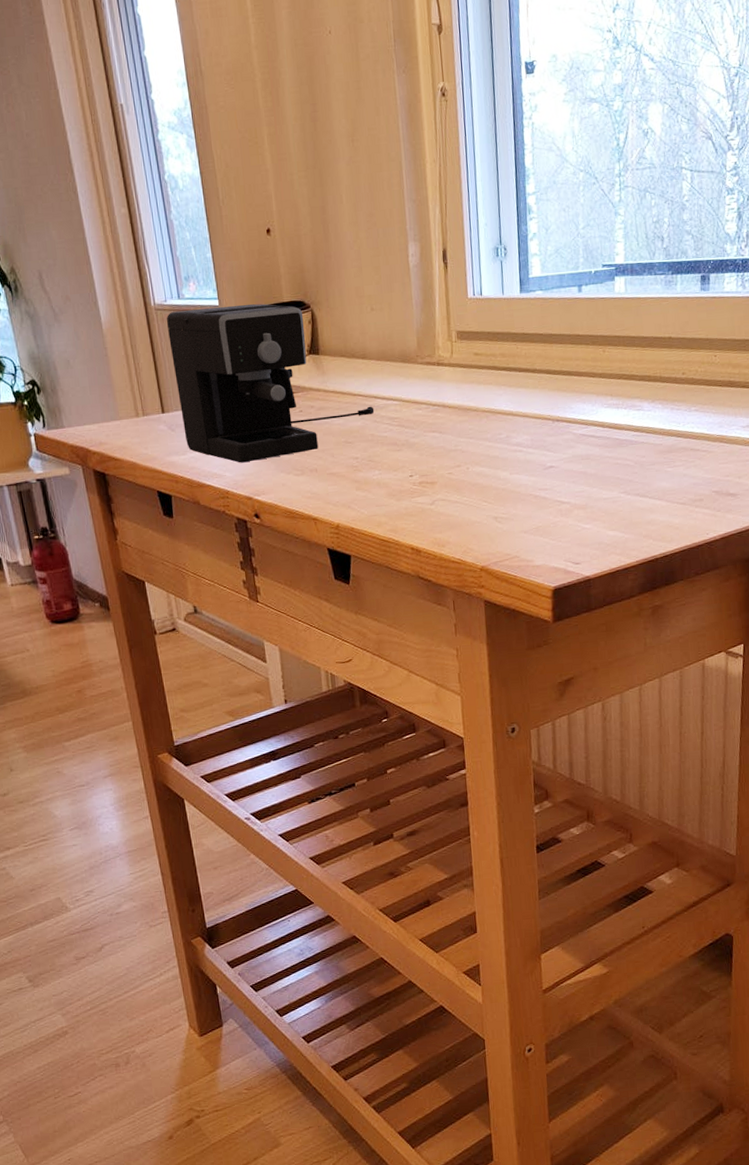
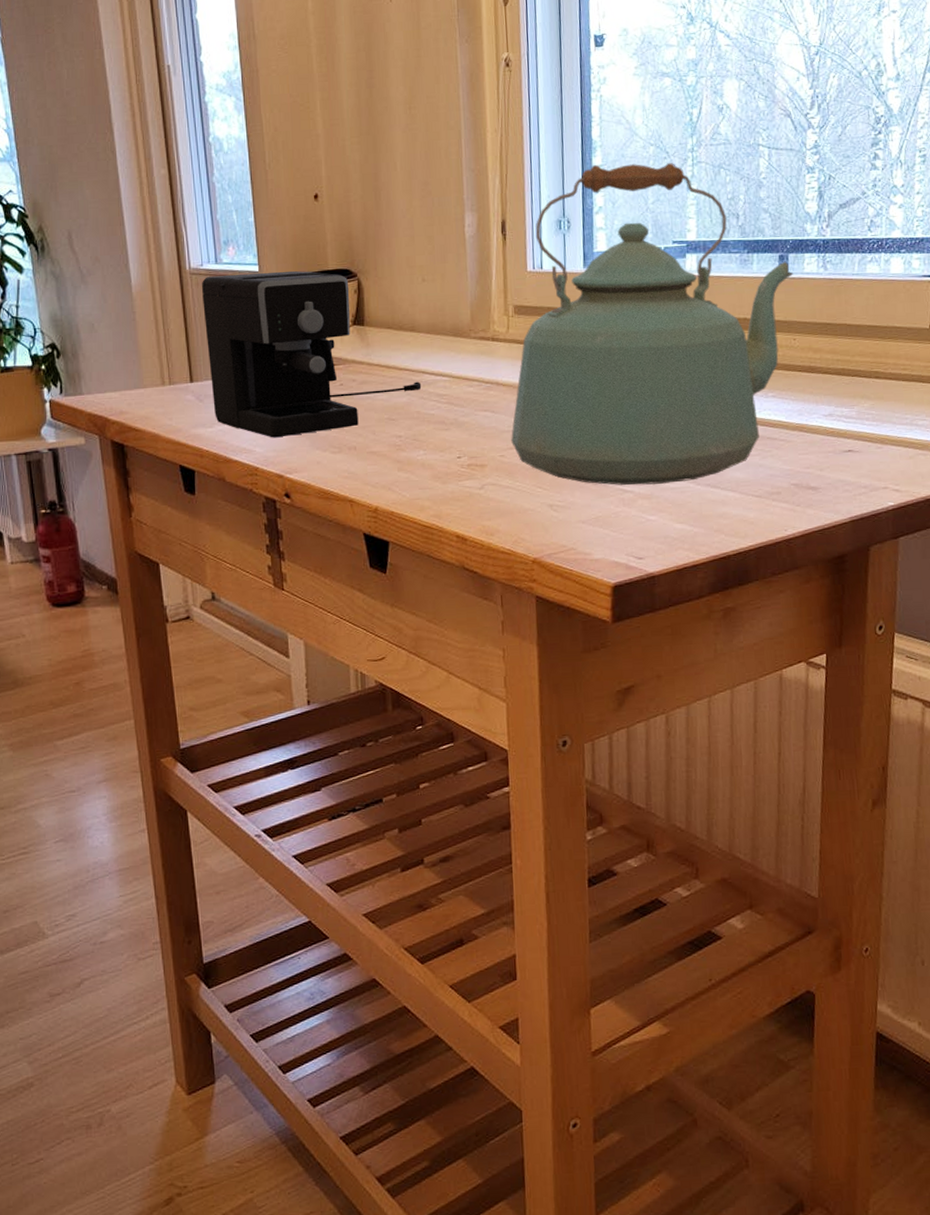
kettle: none [457,188,715,497] -> present [511,163,794,485]

